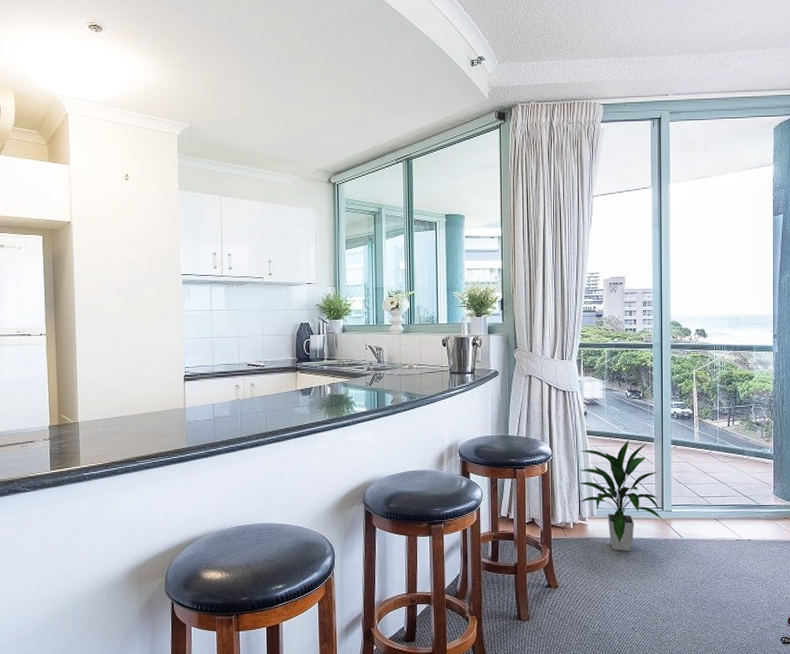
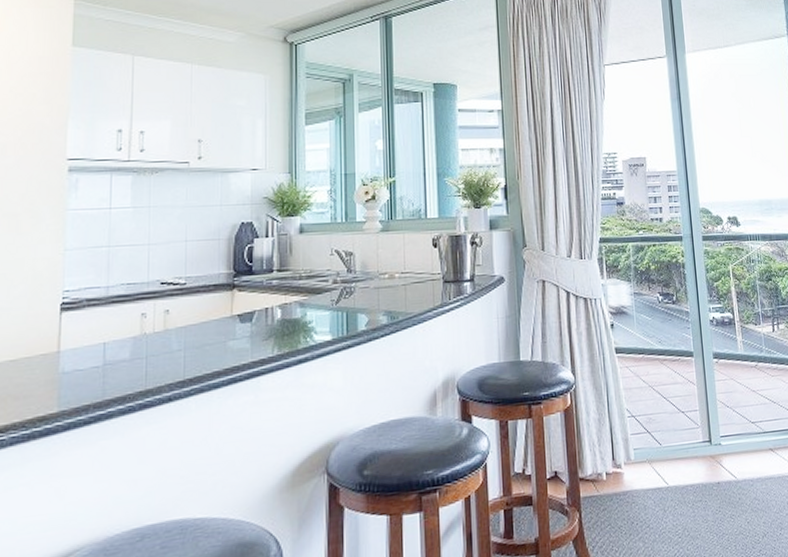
indoor plant: present [577,439,661,551] -> none [609,355,710,505]

